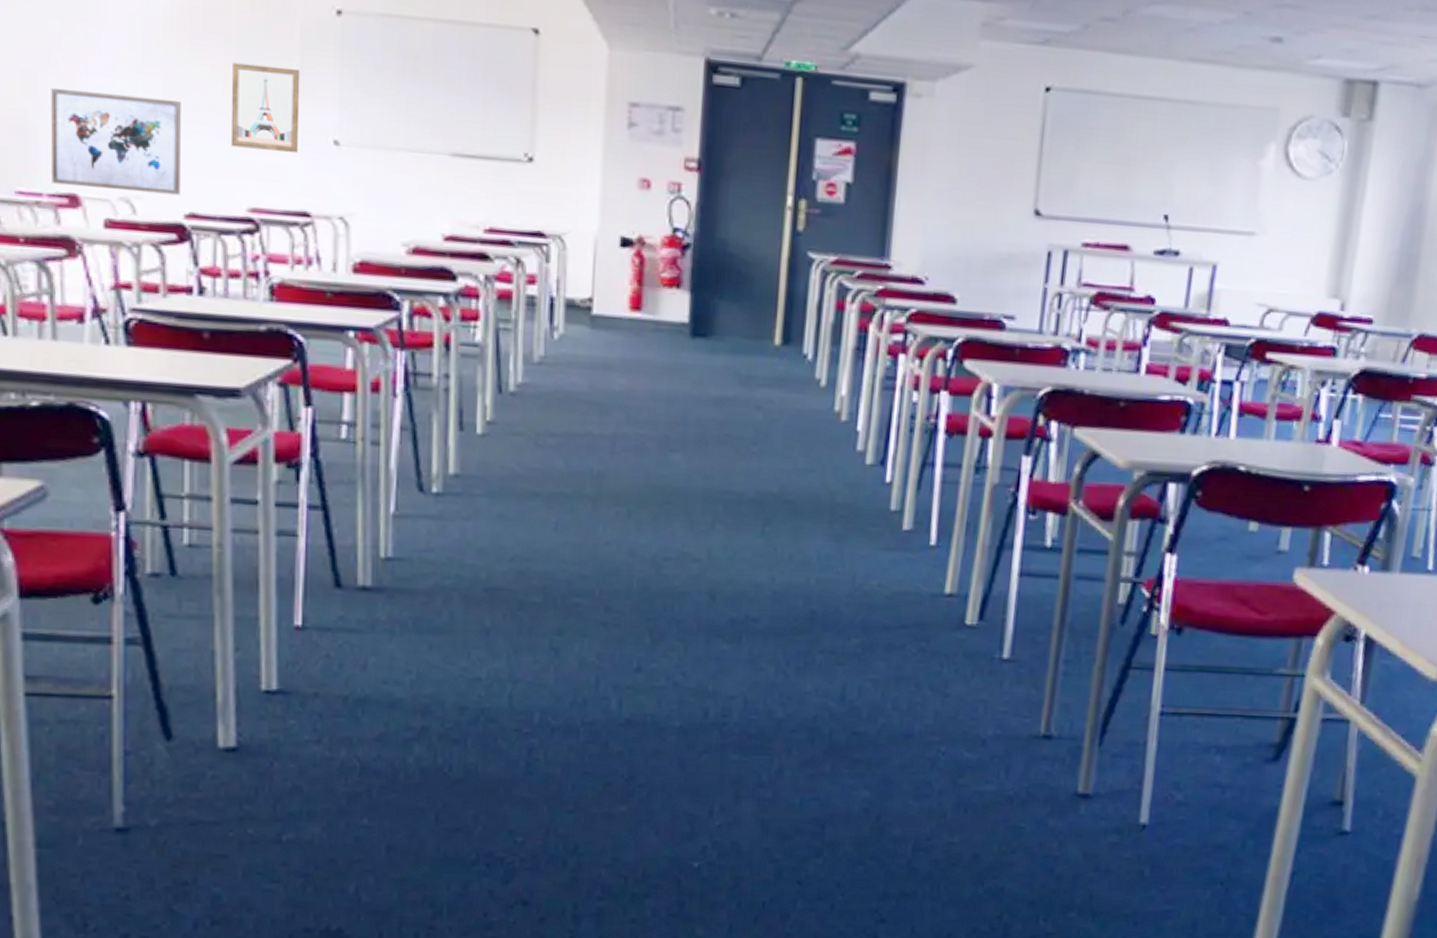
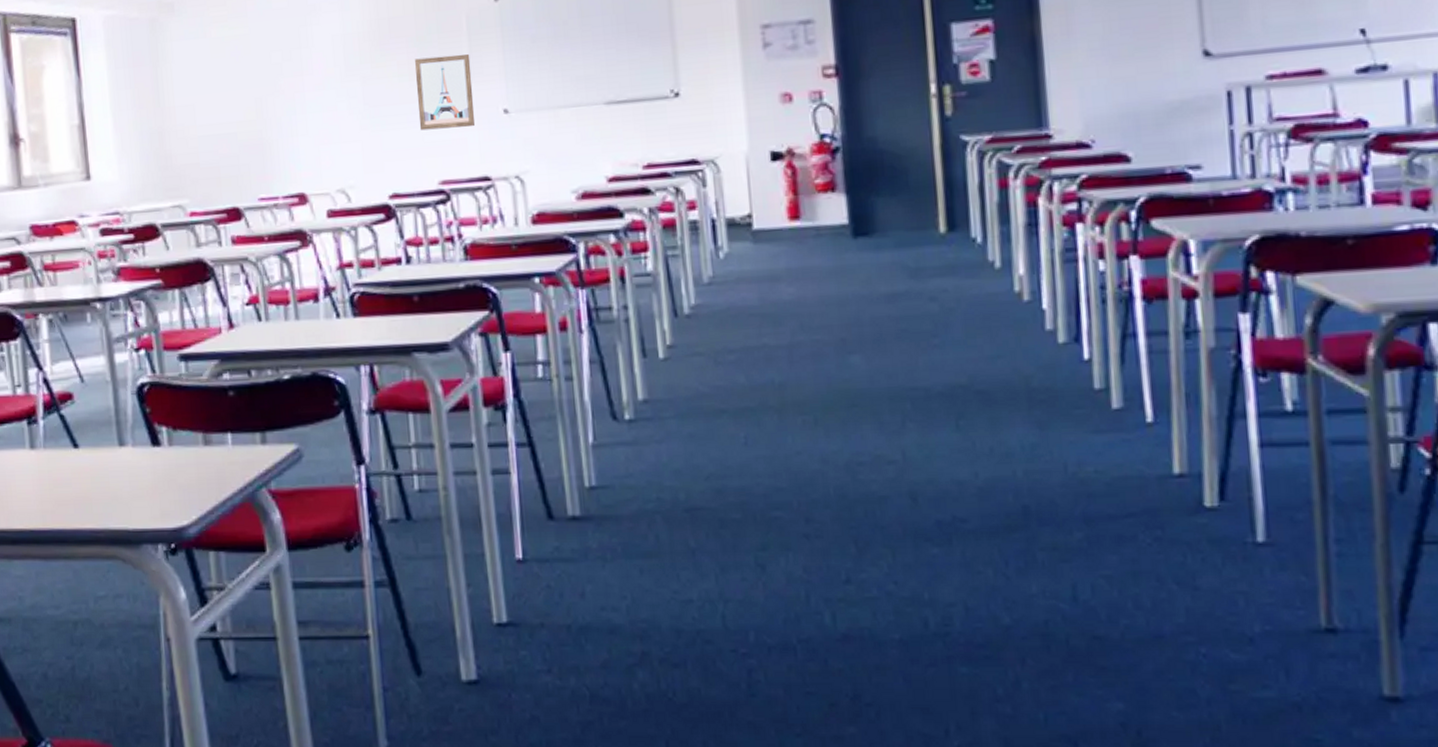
wall art: present [51,87,181,195] -> none [278,99,384,187]

